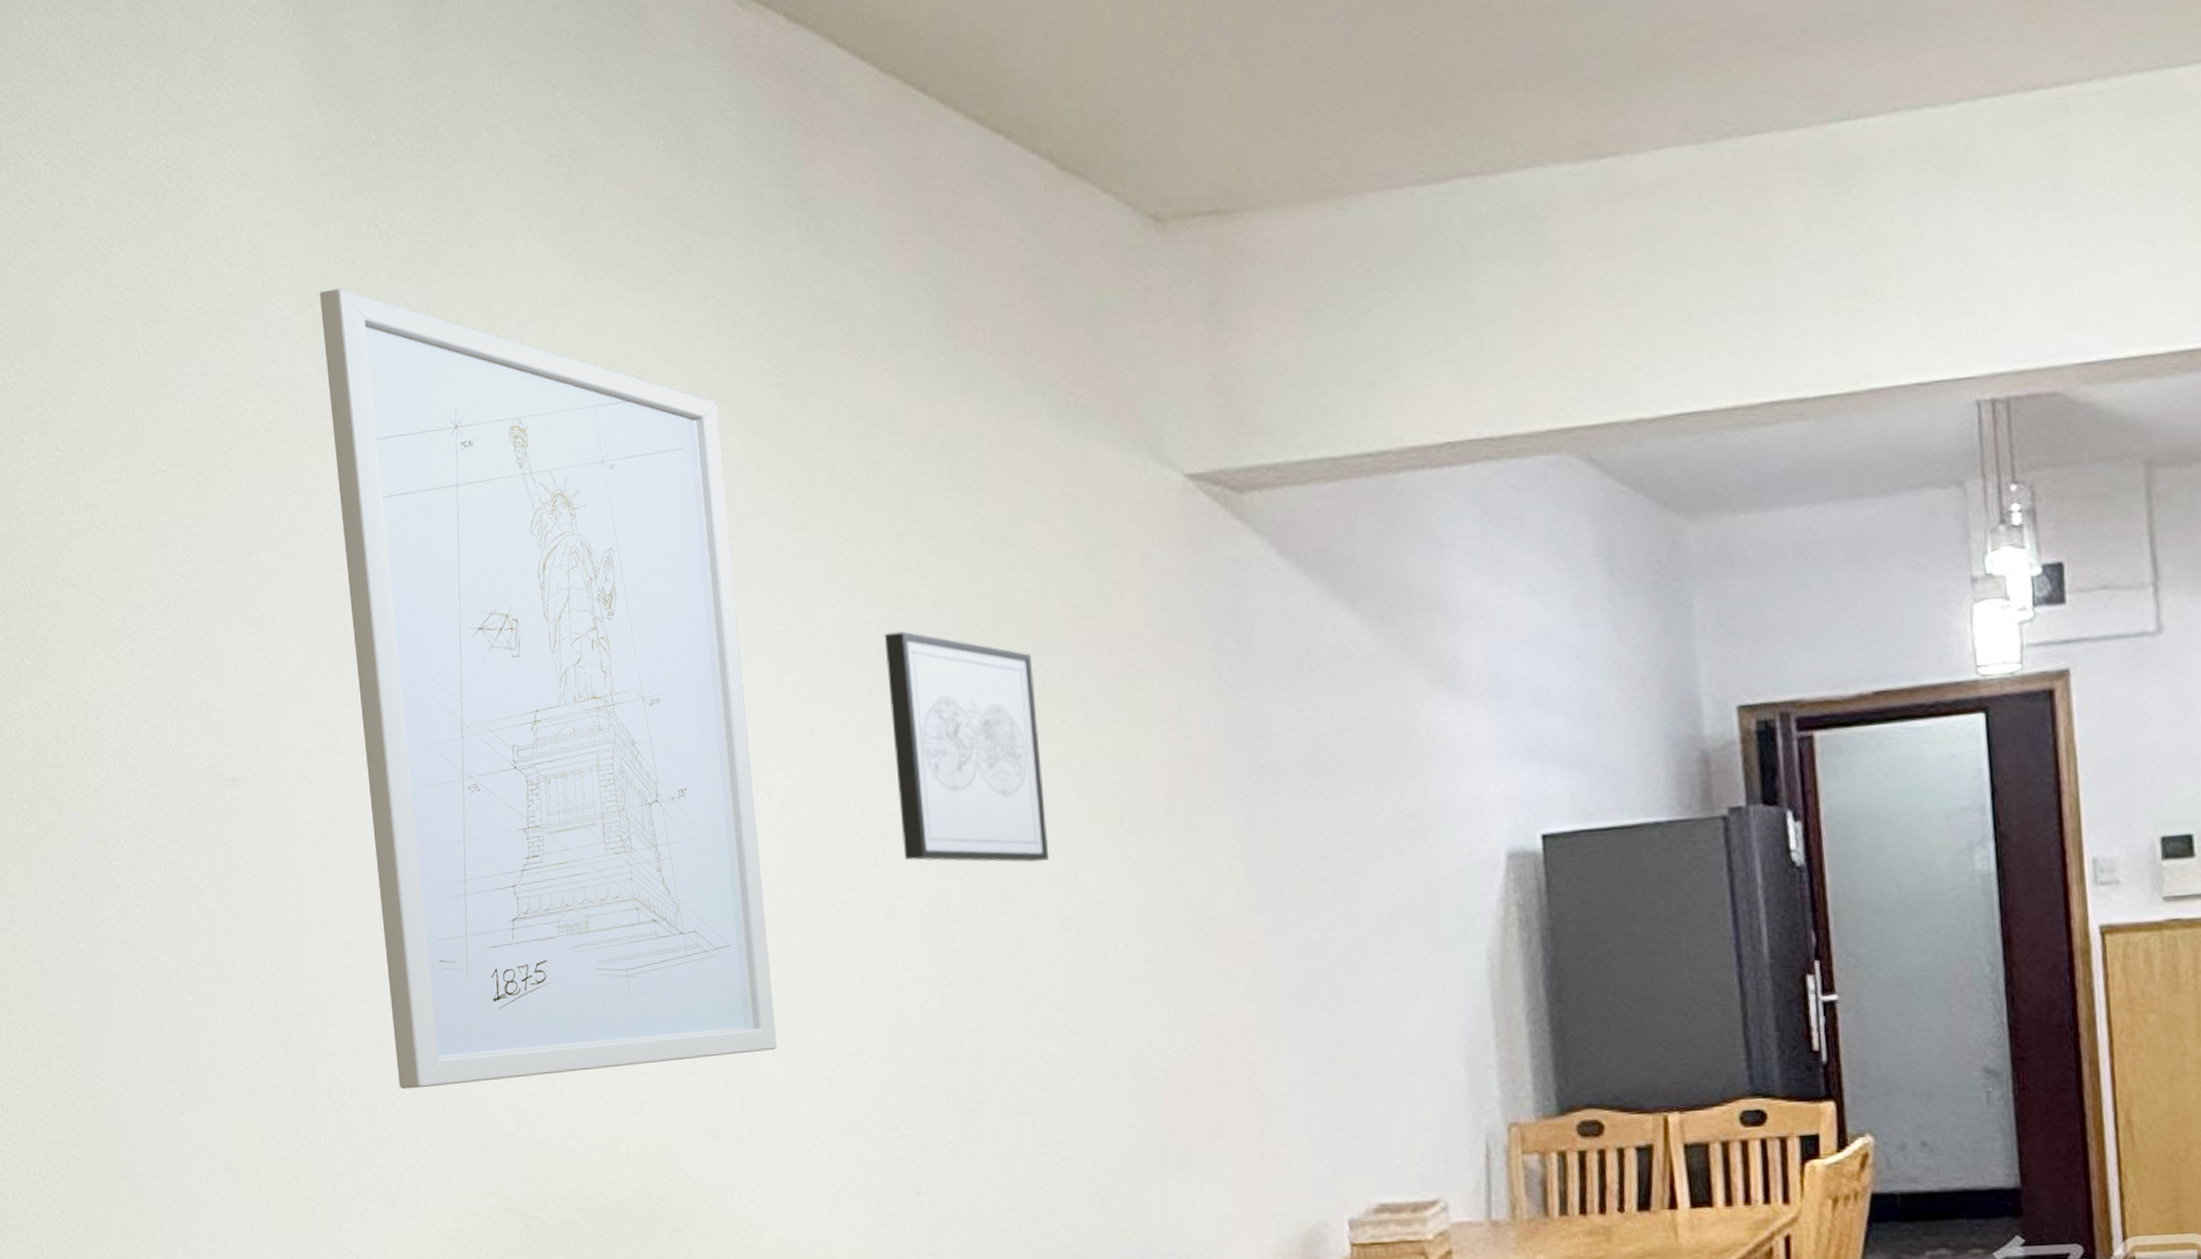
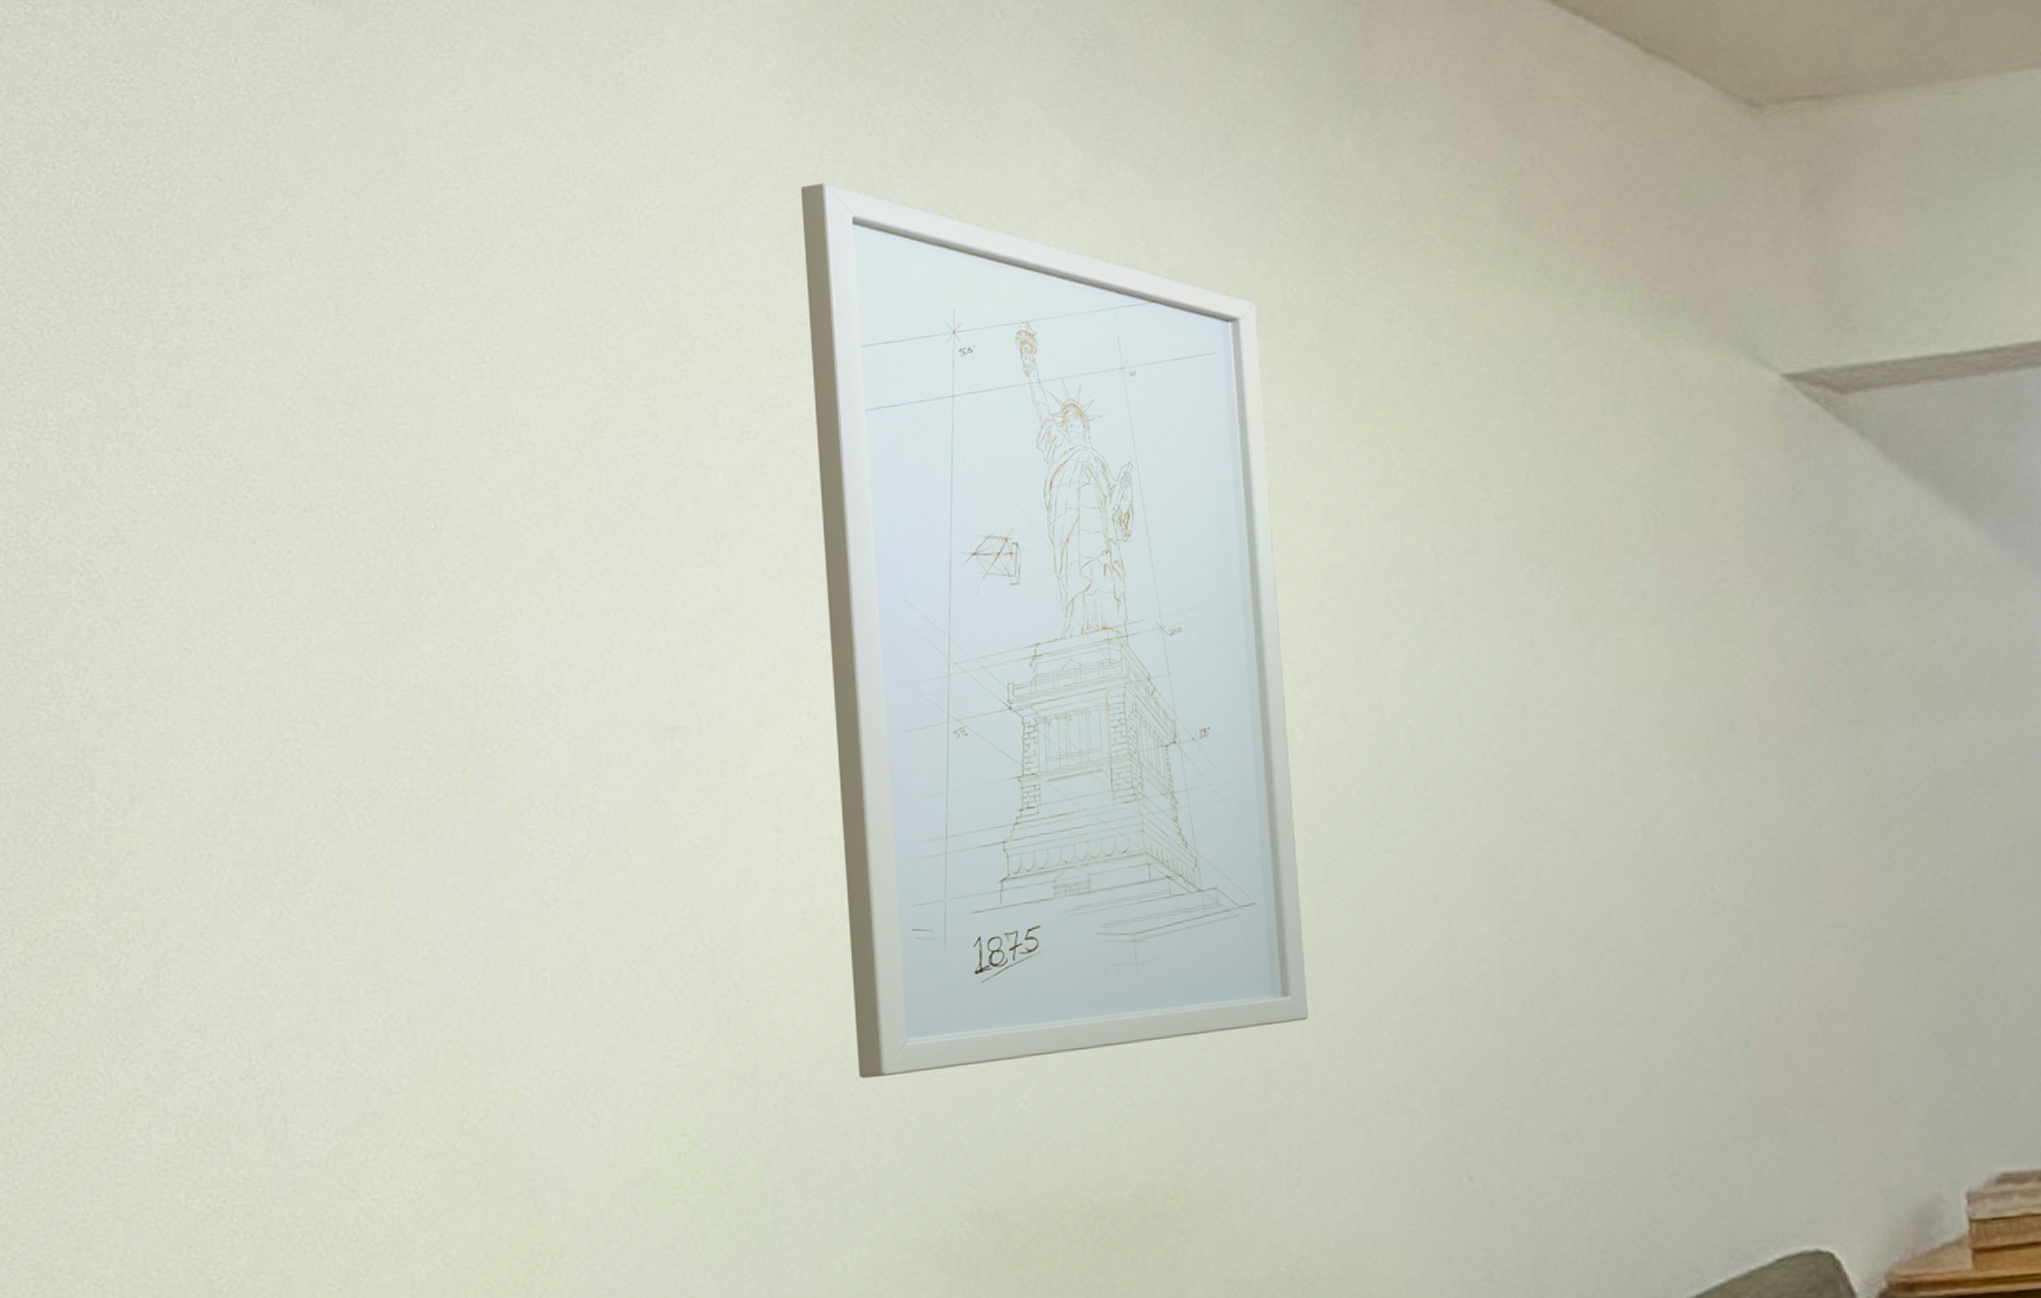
wall art: present [884,631,1050,863] -> none [1441,548,1627,803]

